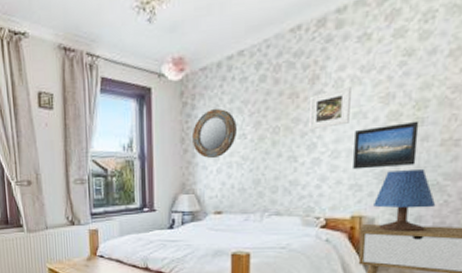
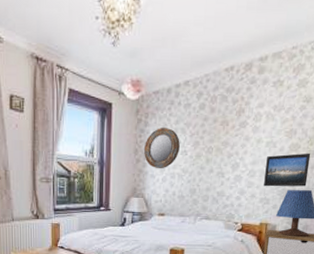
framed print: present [308,86,351,131] -> none [234,121,267,153]

